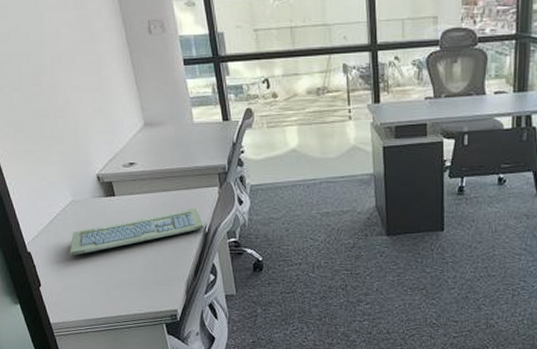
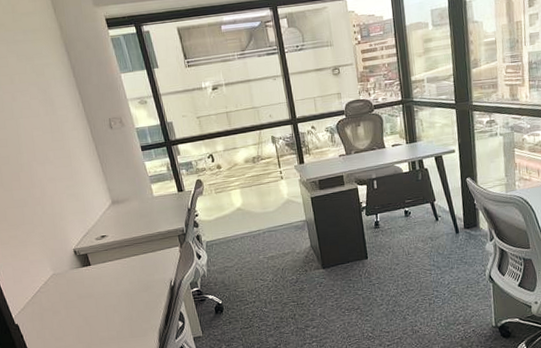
keyboard: present [69,207,205,256] -> none [53,266,171,322]

